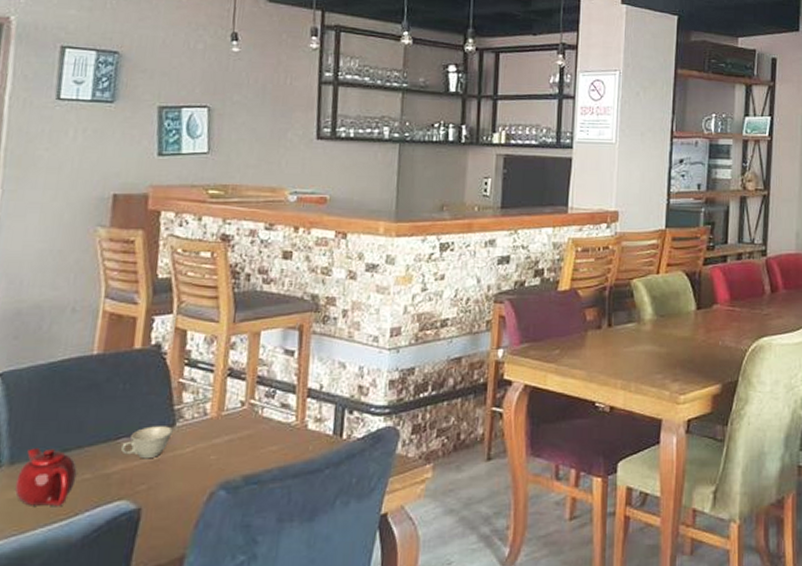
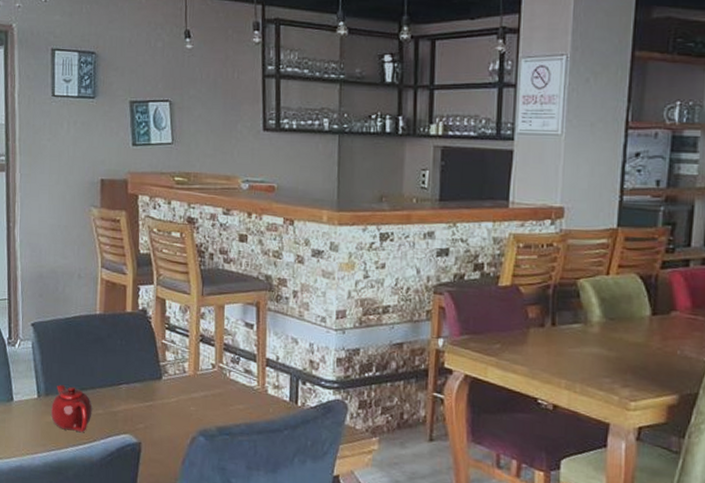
teacup: present [121,426,173,459] -> none [123,377,160,404]

